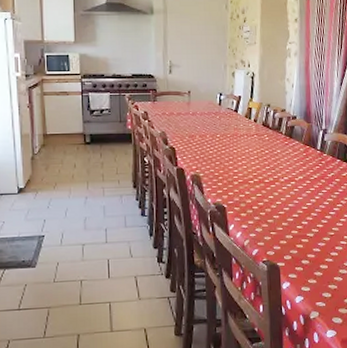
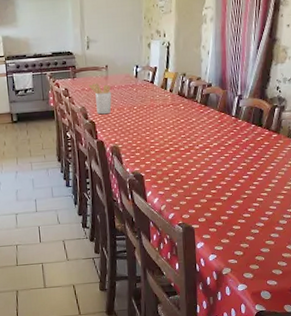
utensil holder: none [170,109,194,141] -> present [89,84,112,115]

